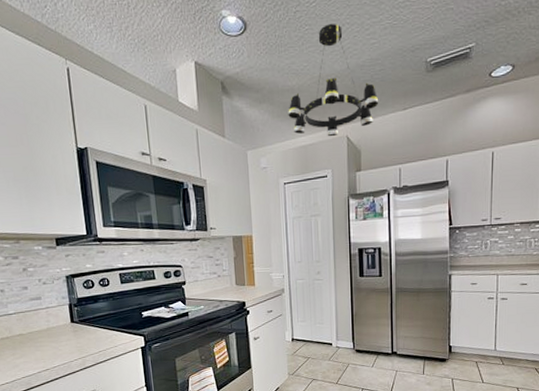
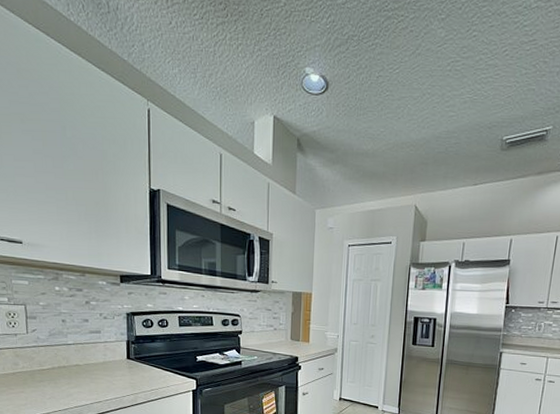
chandelier: present [288,23,379,137] -> none [360,91,451,205]

